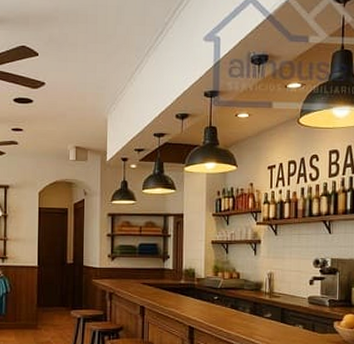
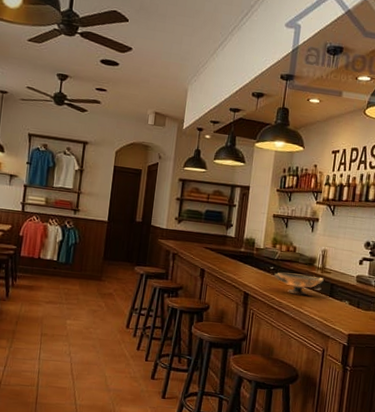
decorative bowl: none [219,301,273,324] -> present [274,272,324,296]

